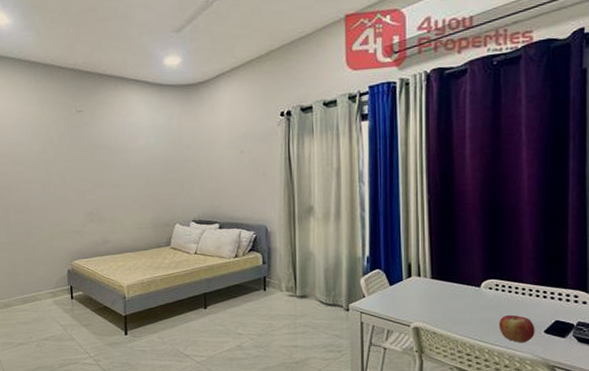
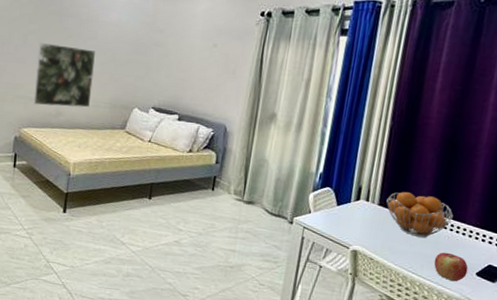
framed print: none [76,176,134,237] -> present [33,42,95,108]
fruit basket: none [438,261,509,304] -> present [386,192,453,238]

